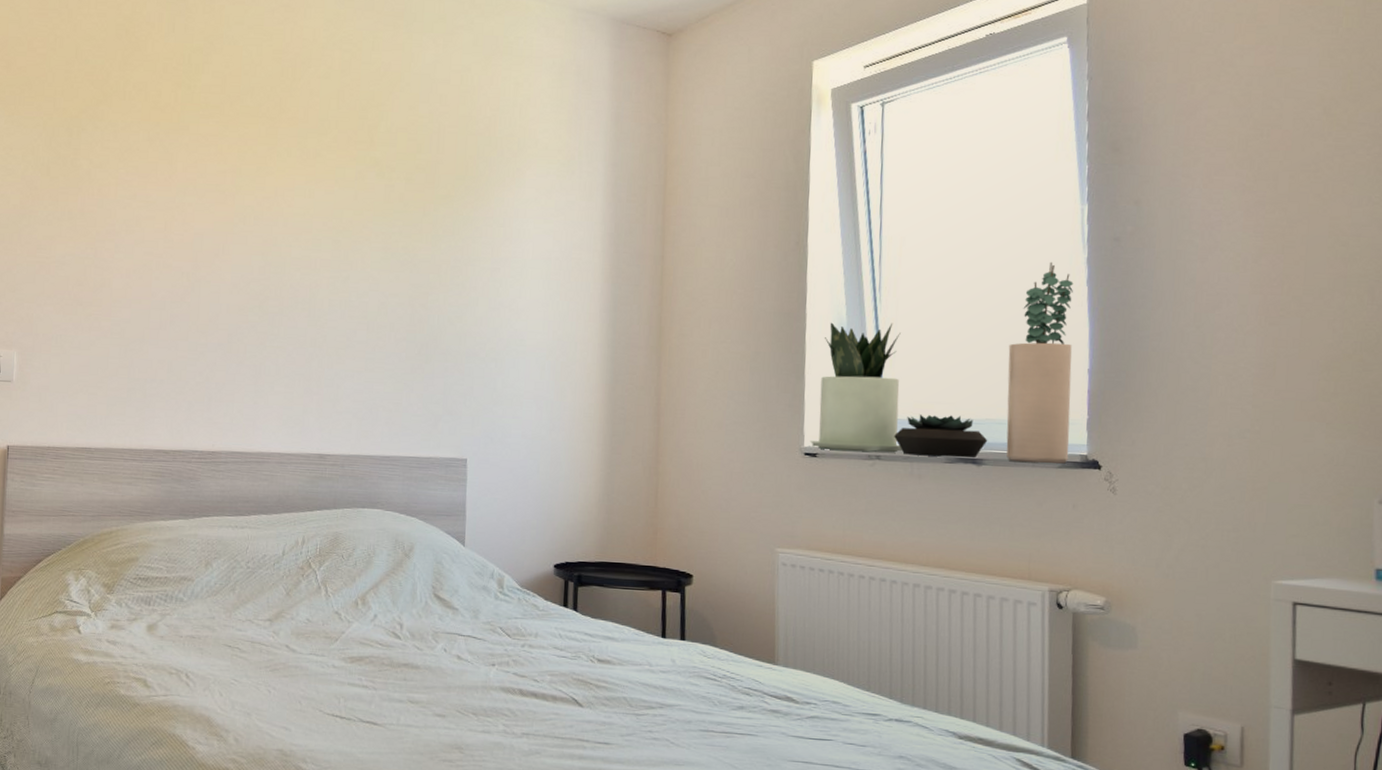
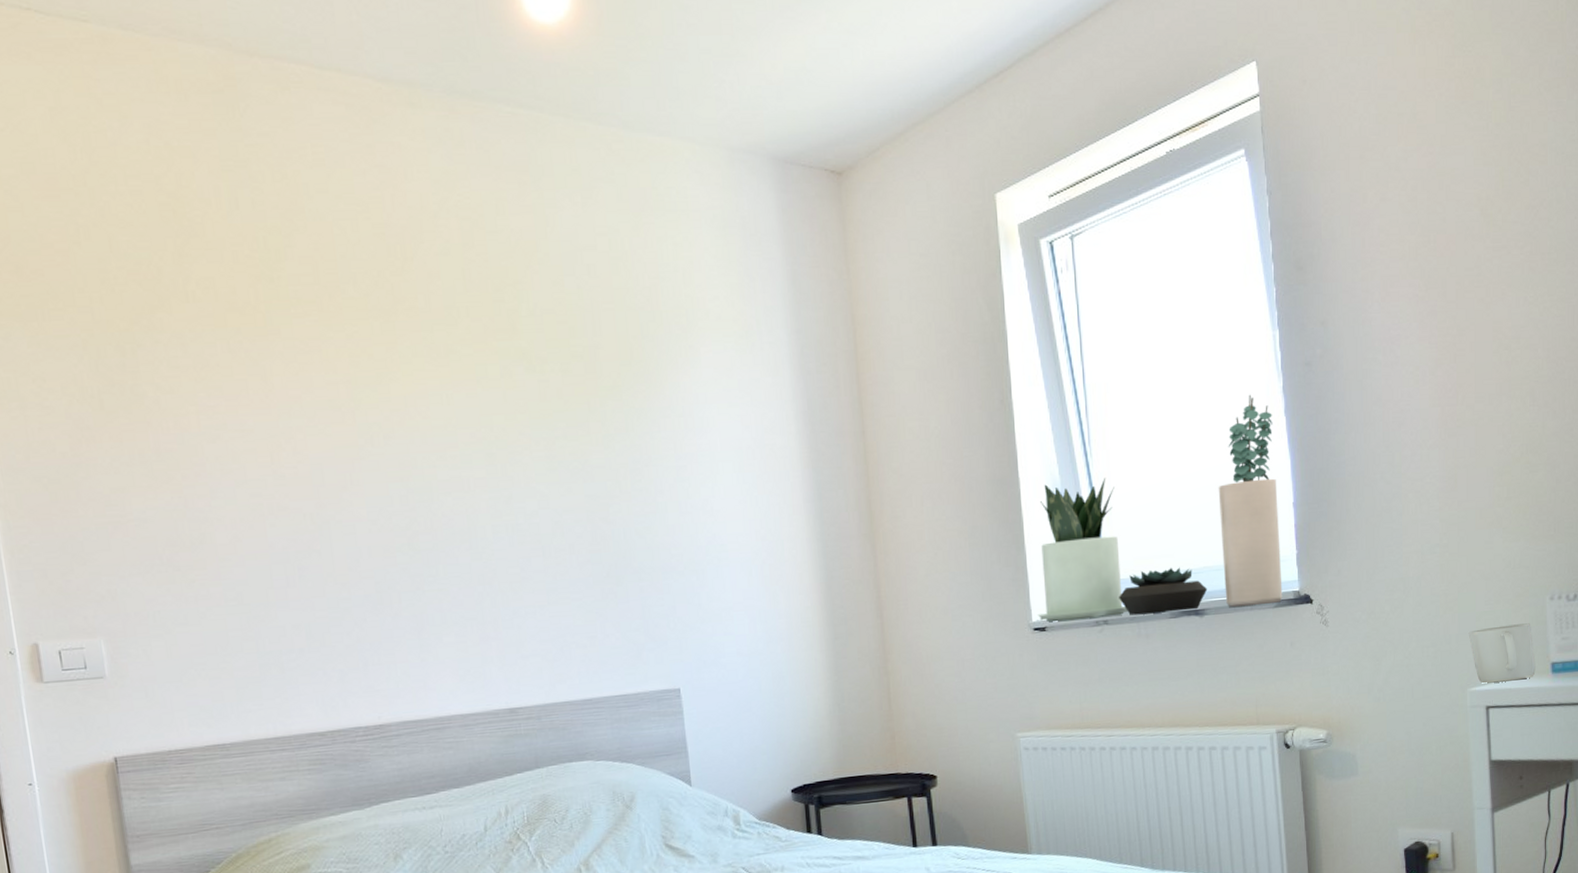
mug: none [1277,522,1357,581] -> present [1468,623,1536,684]

